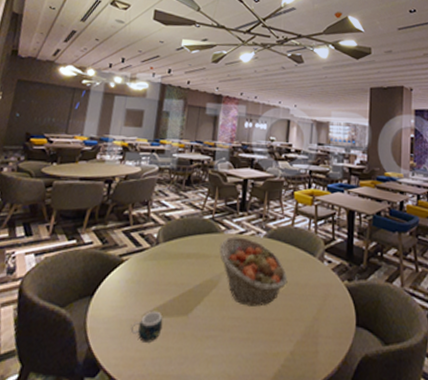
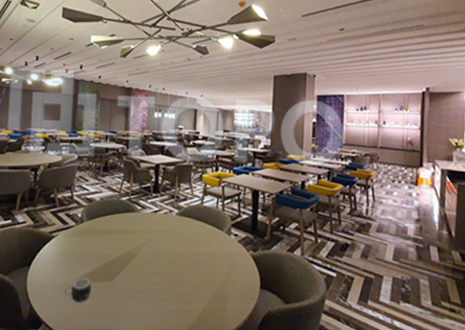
fruit basket: present [219,236,288,307] -> none [136,215,199,273]

